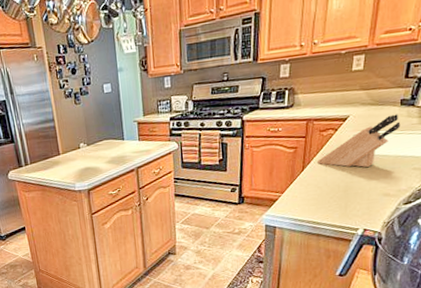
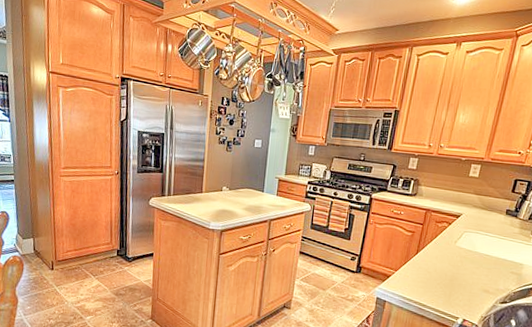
knife block: present [318,114,401,167] -> none [431,221,504,263]

